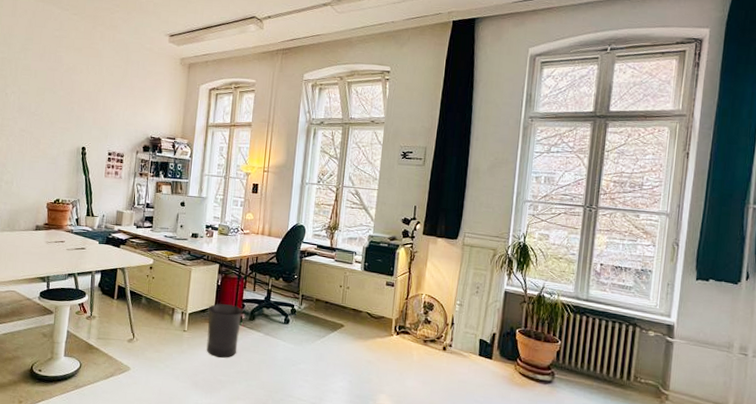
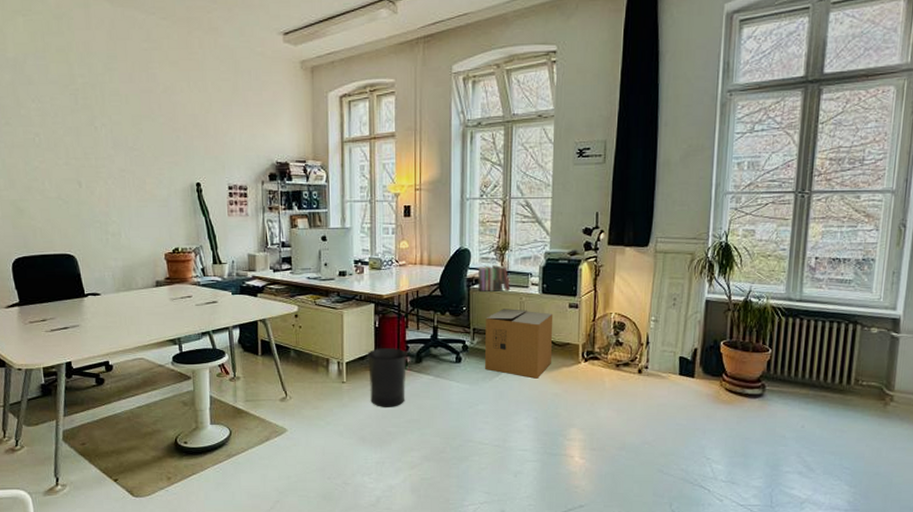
books: none [309,241,337,266] -> present [478,264,511,291]
box: none [309,280,372,346] -> present [485,308,553,379]

